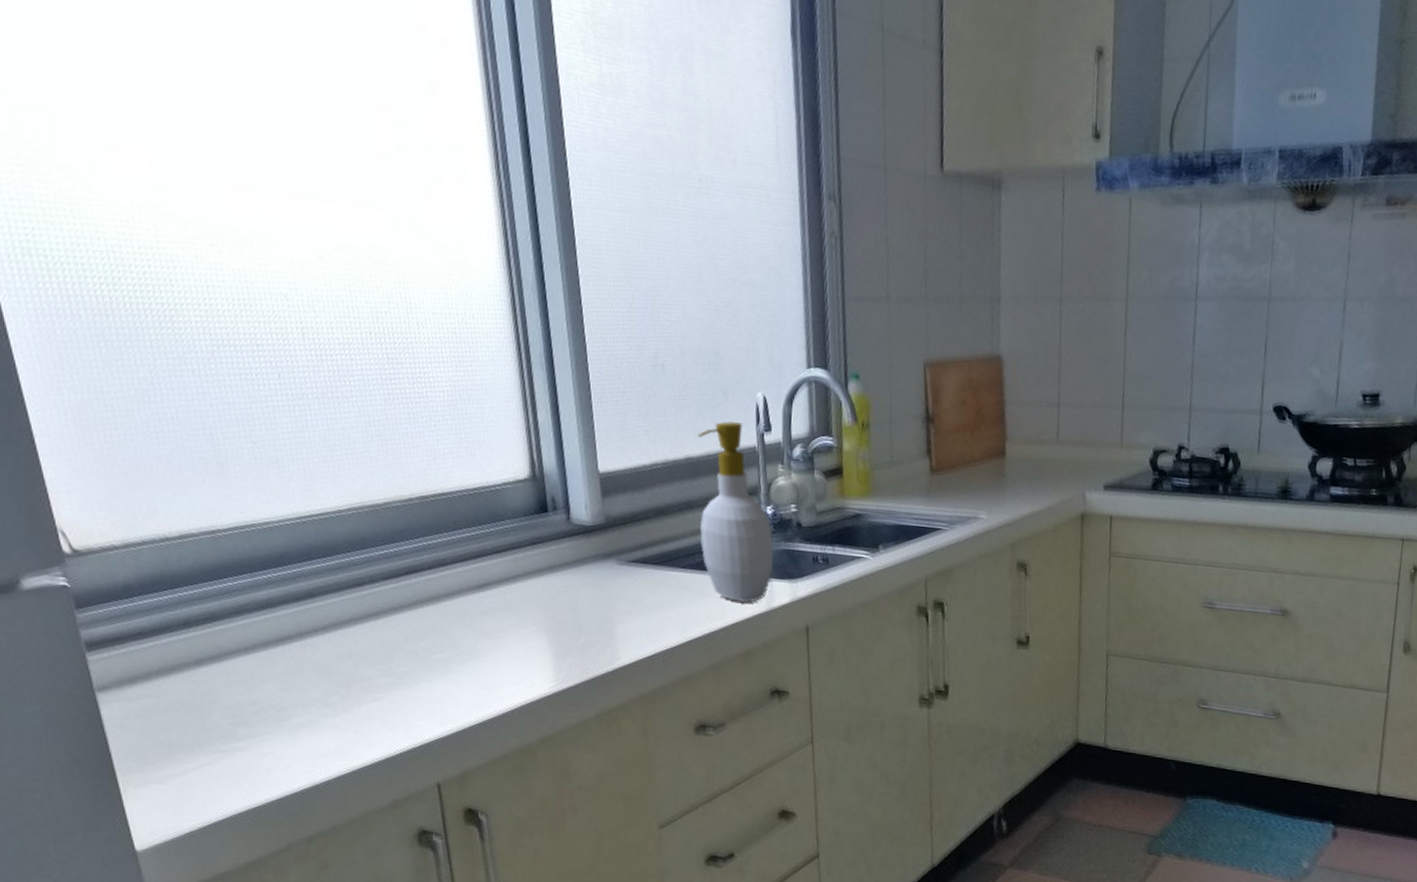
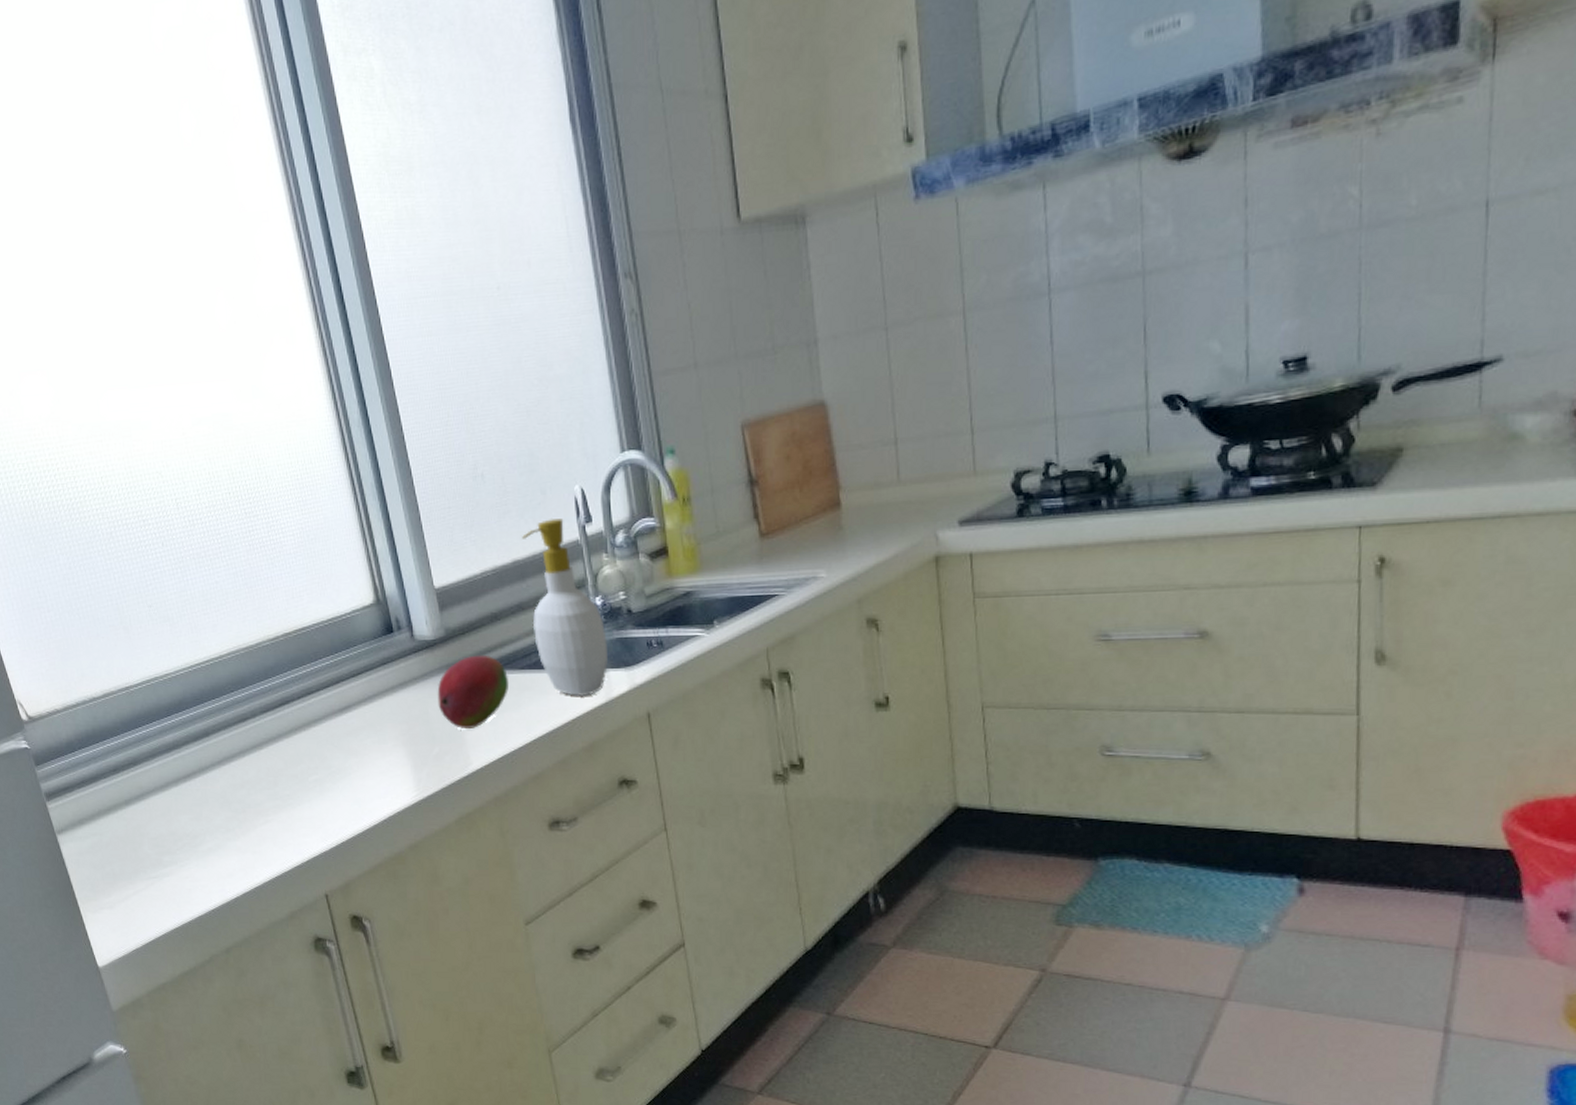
fruit: none [589,547,669,623] -> present [437,654,510,730]

